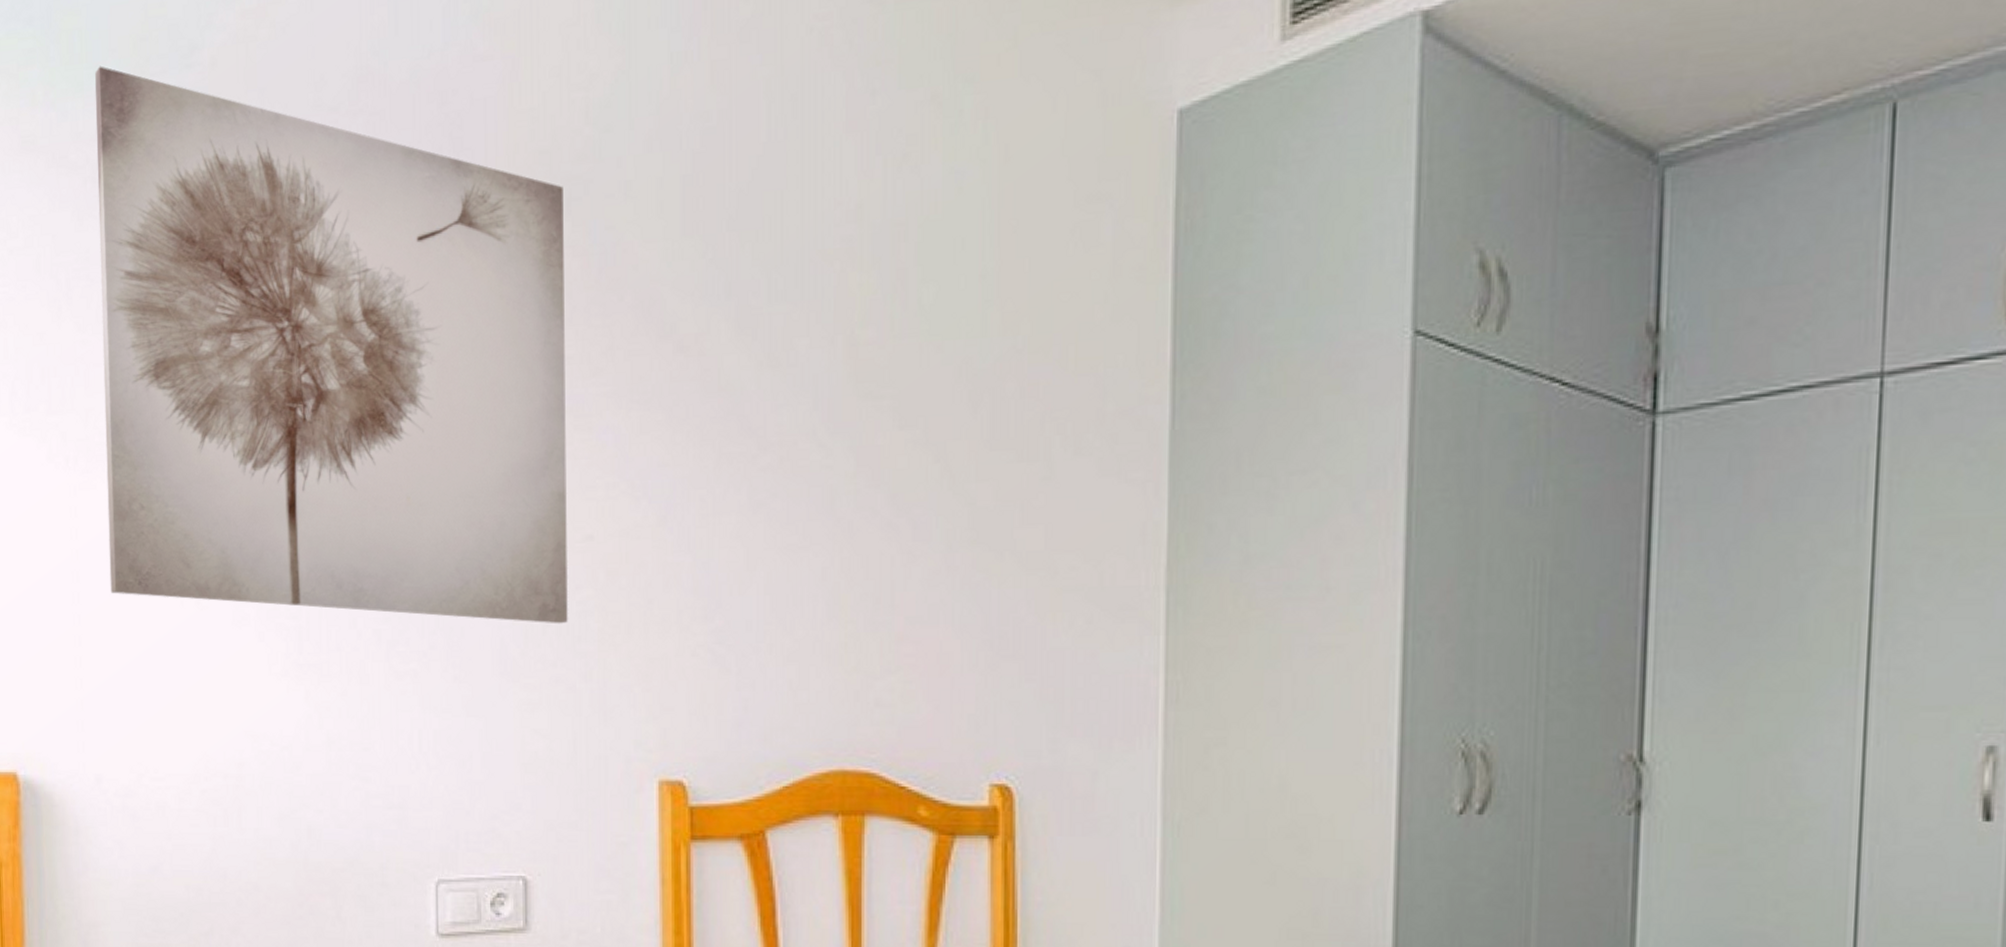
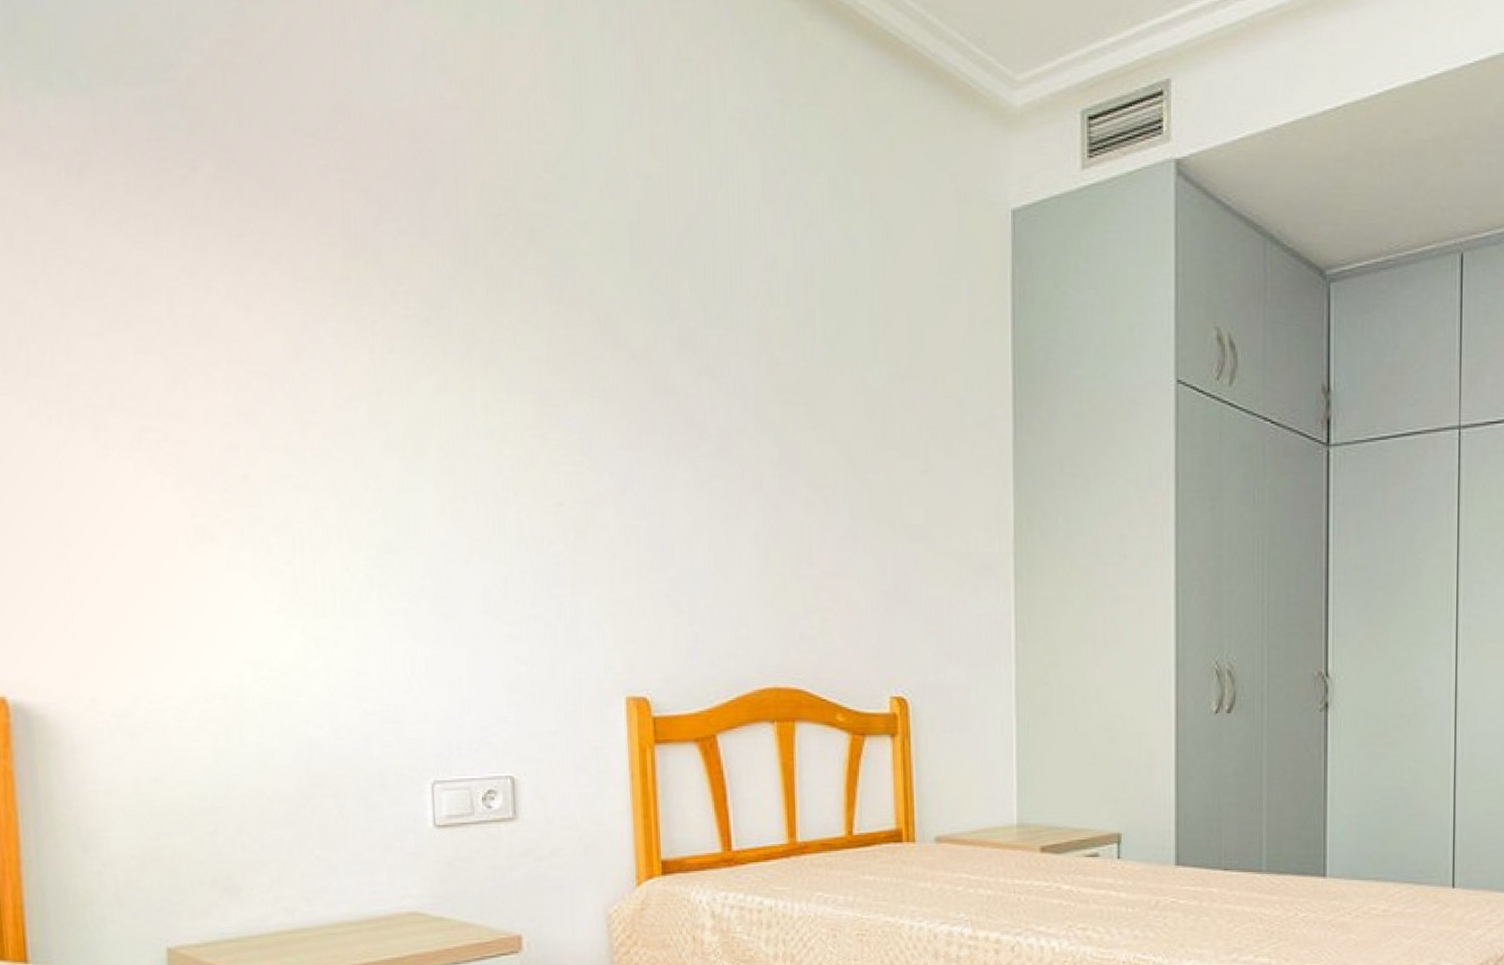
wall art: present [94,66,568,624] -> none [65,70,543,573]

